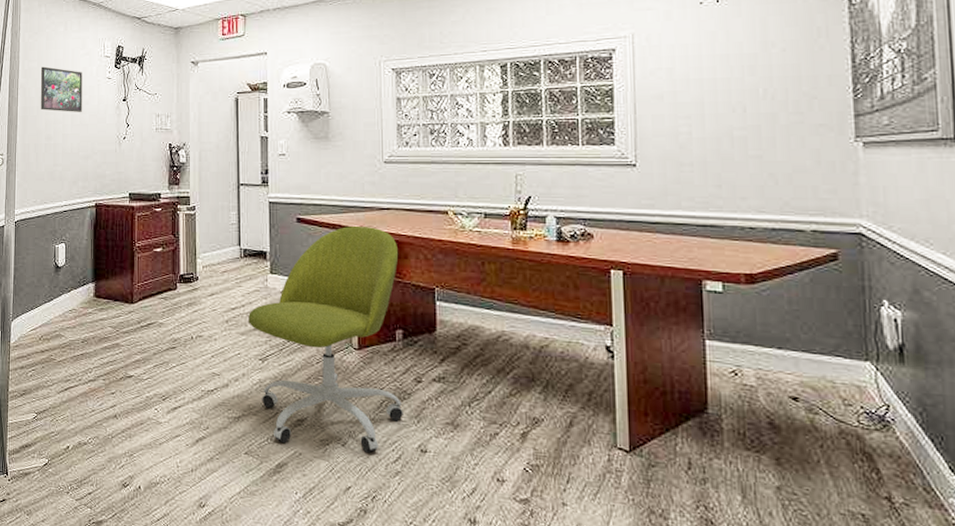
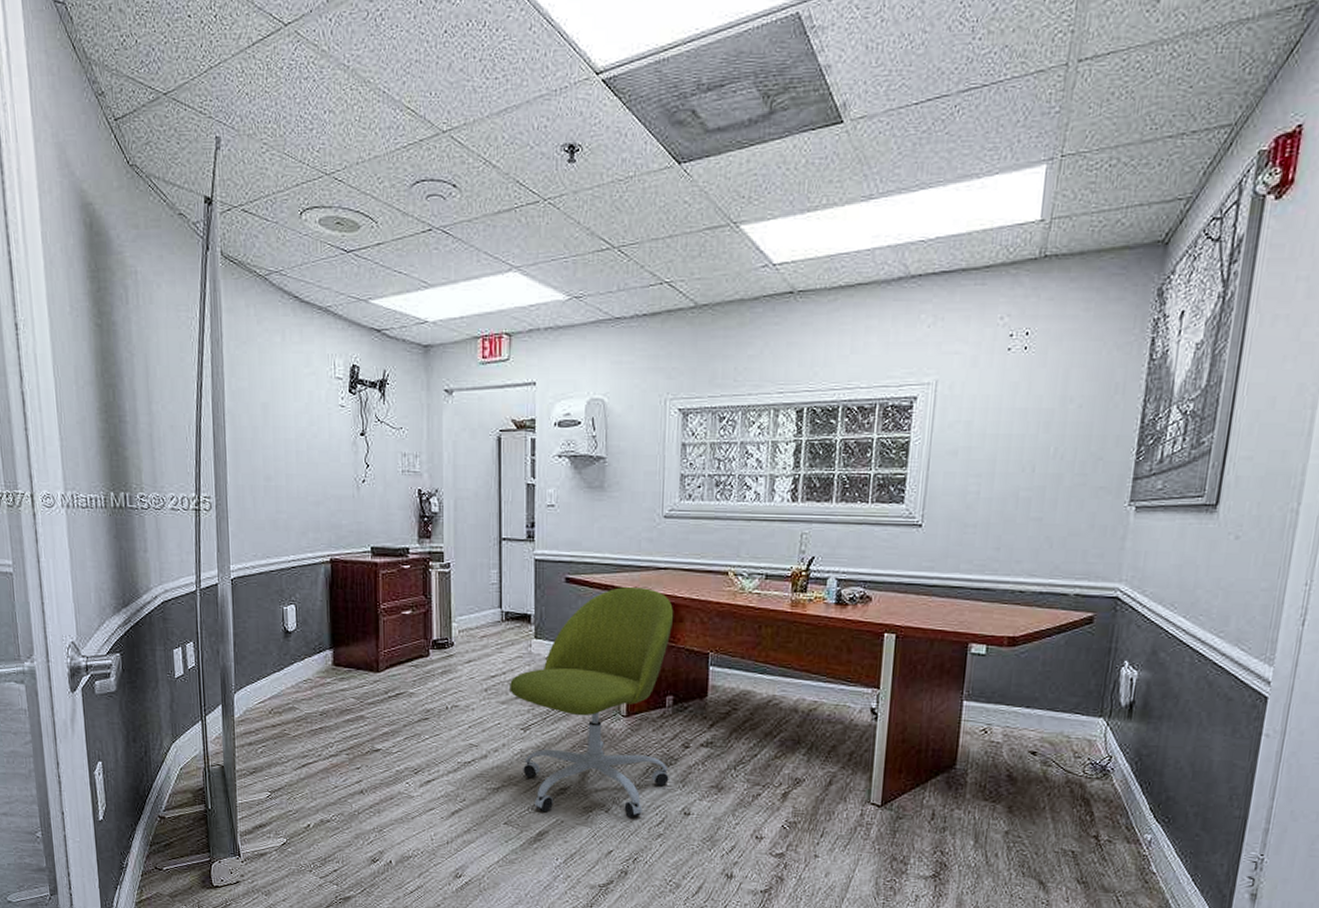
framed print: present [41,66,82,112] -> none [254,387,309,447]

